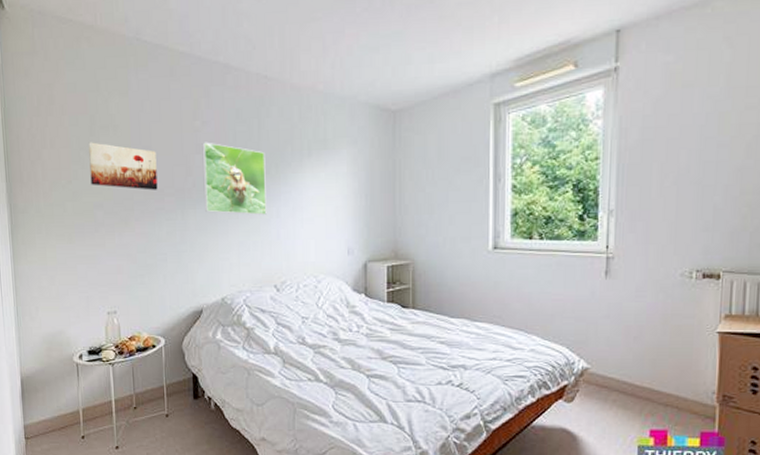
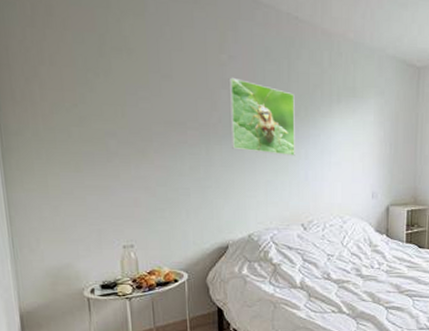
wall art: present [88,142,158,190] -> none [97,64,180,123]

